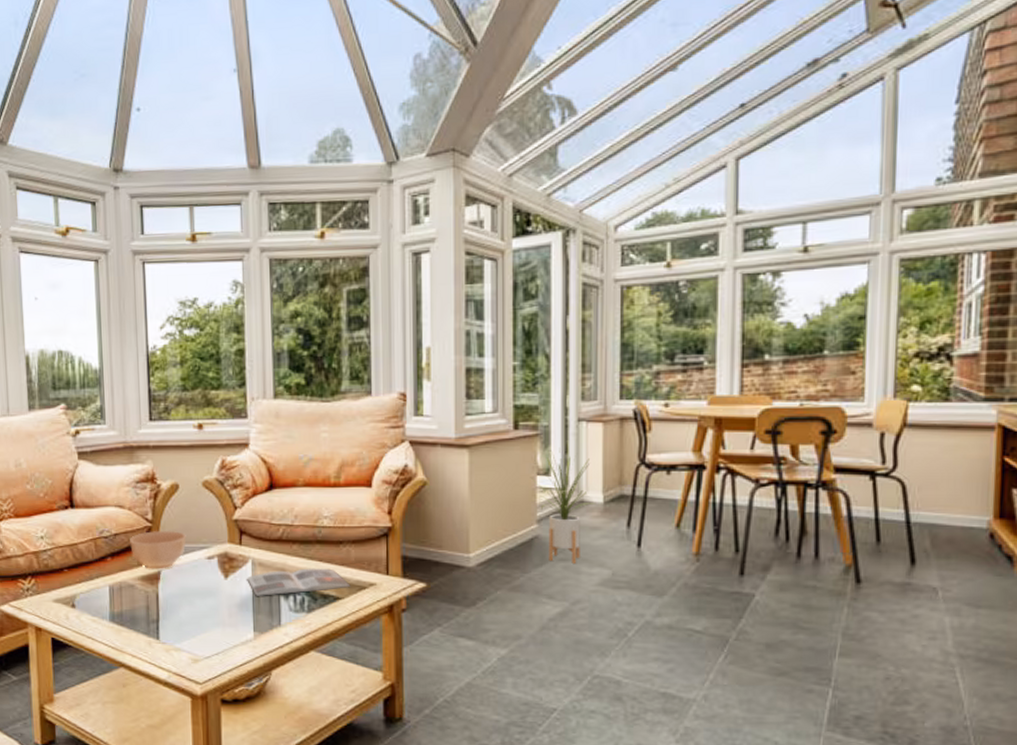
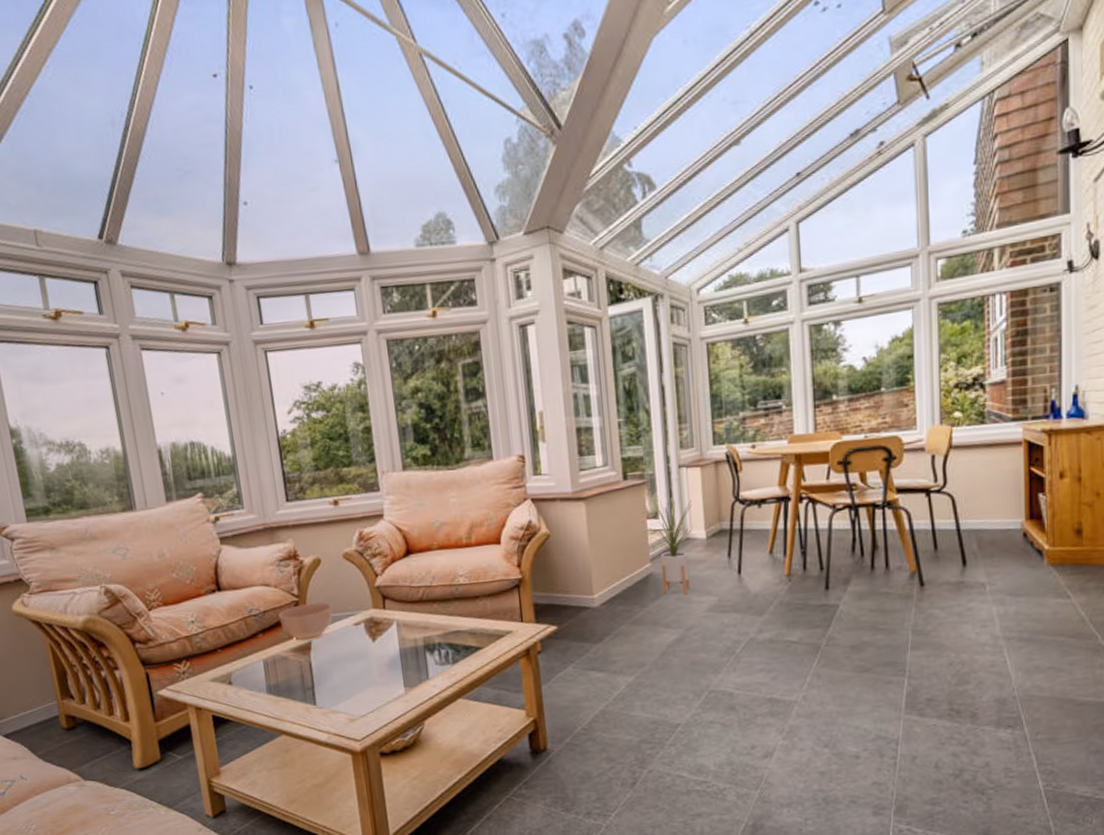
magazine: present [247,568,351,597] -> none [393,622,490,655]

